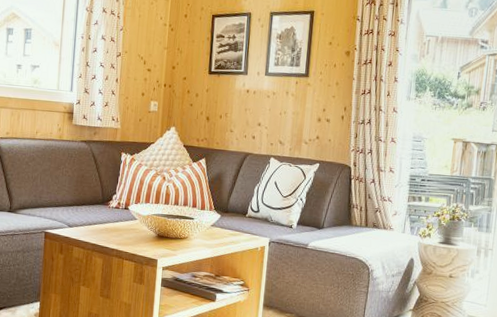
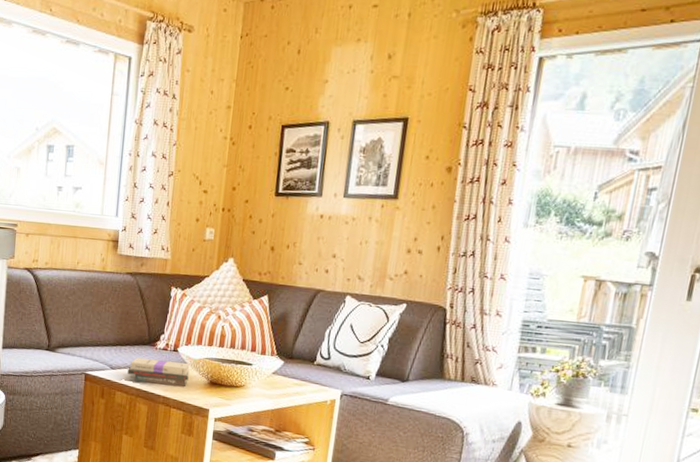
books: none [84,216,140,241] -> present [127,357,190,387]

